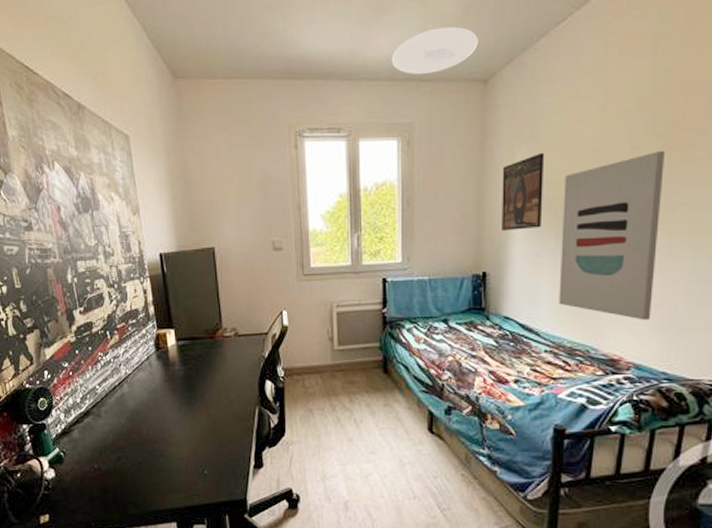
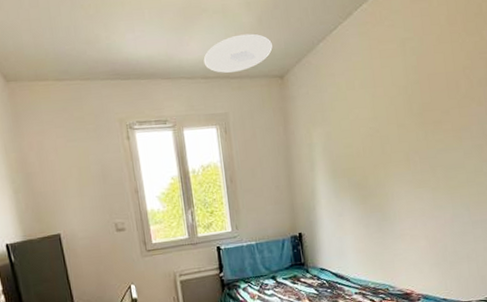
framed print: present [502,152,545,231] -> none [303,132,340,198]
wall art: present [559,151,666,320] -> none [352,126,429,260]

